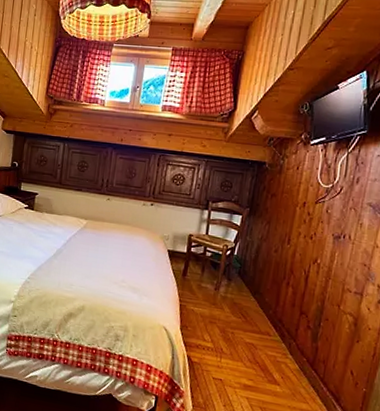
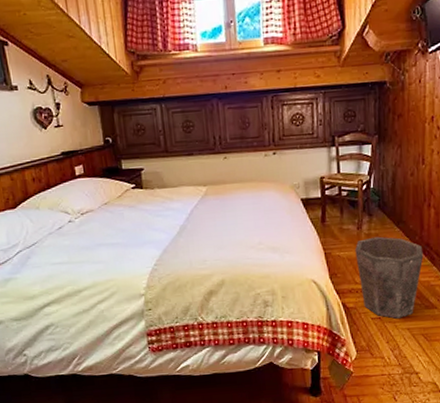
waste bin: none [208,300,275,386] -> present [355,236,424,319]

